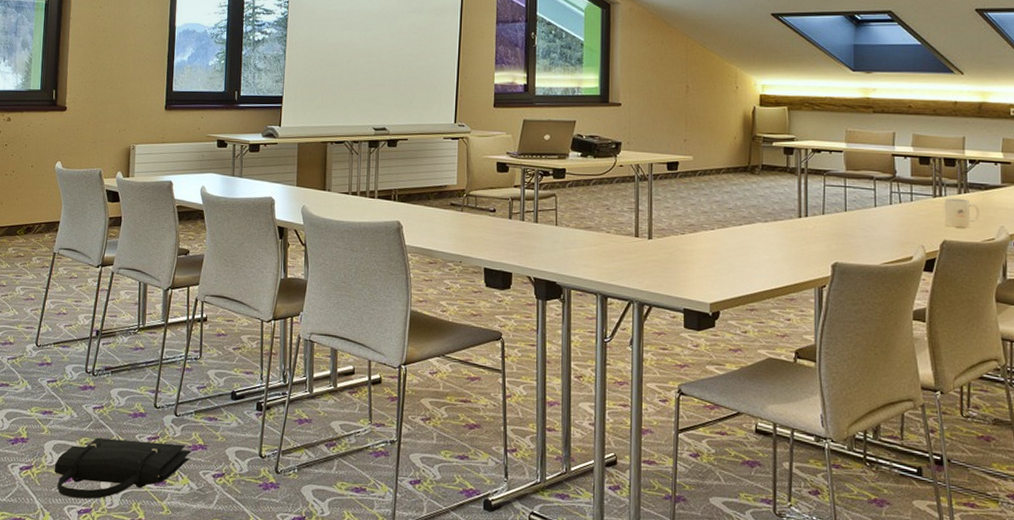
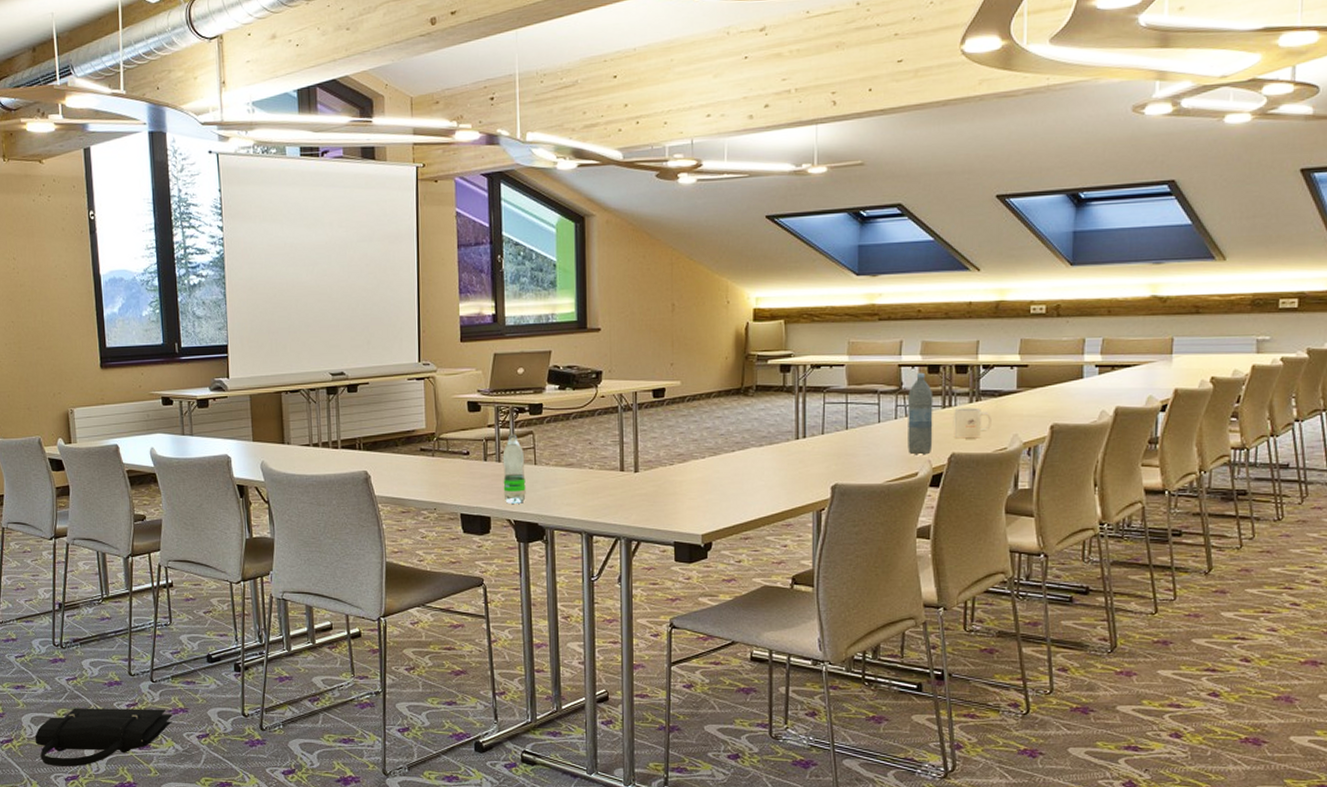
bottle: none [525,195,547,262] -> present [502,433,526,504]
water bottle: none [902,162,926,242] -> present [908,372,934,456]

